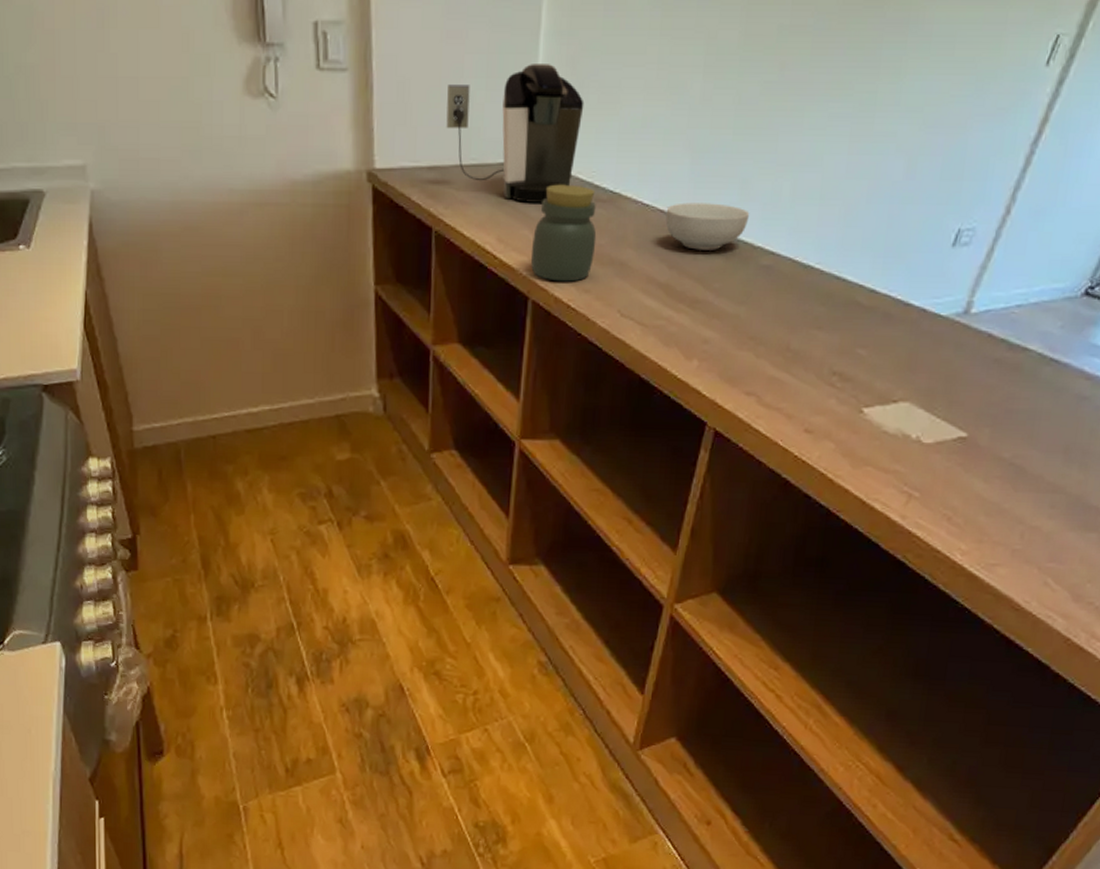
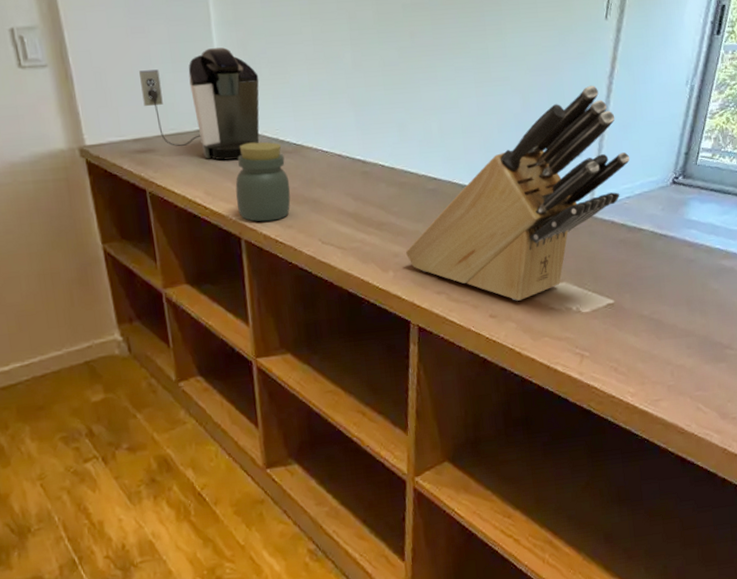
cereal bowl: present [665,202,750,250] -> none [343,144,411,183]
knife block: none [717,153,1035,417] -> present [405,85,630,301]

